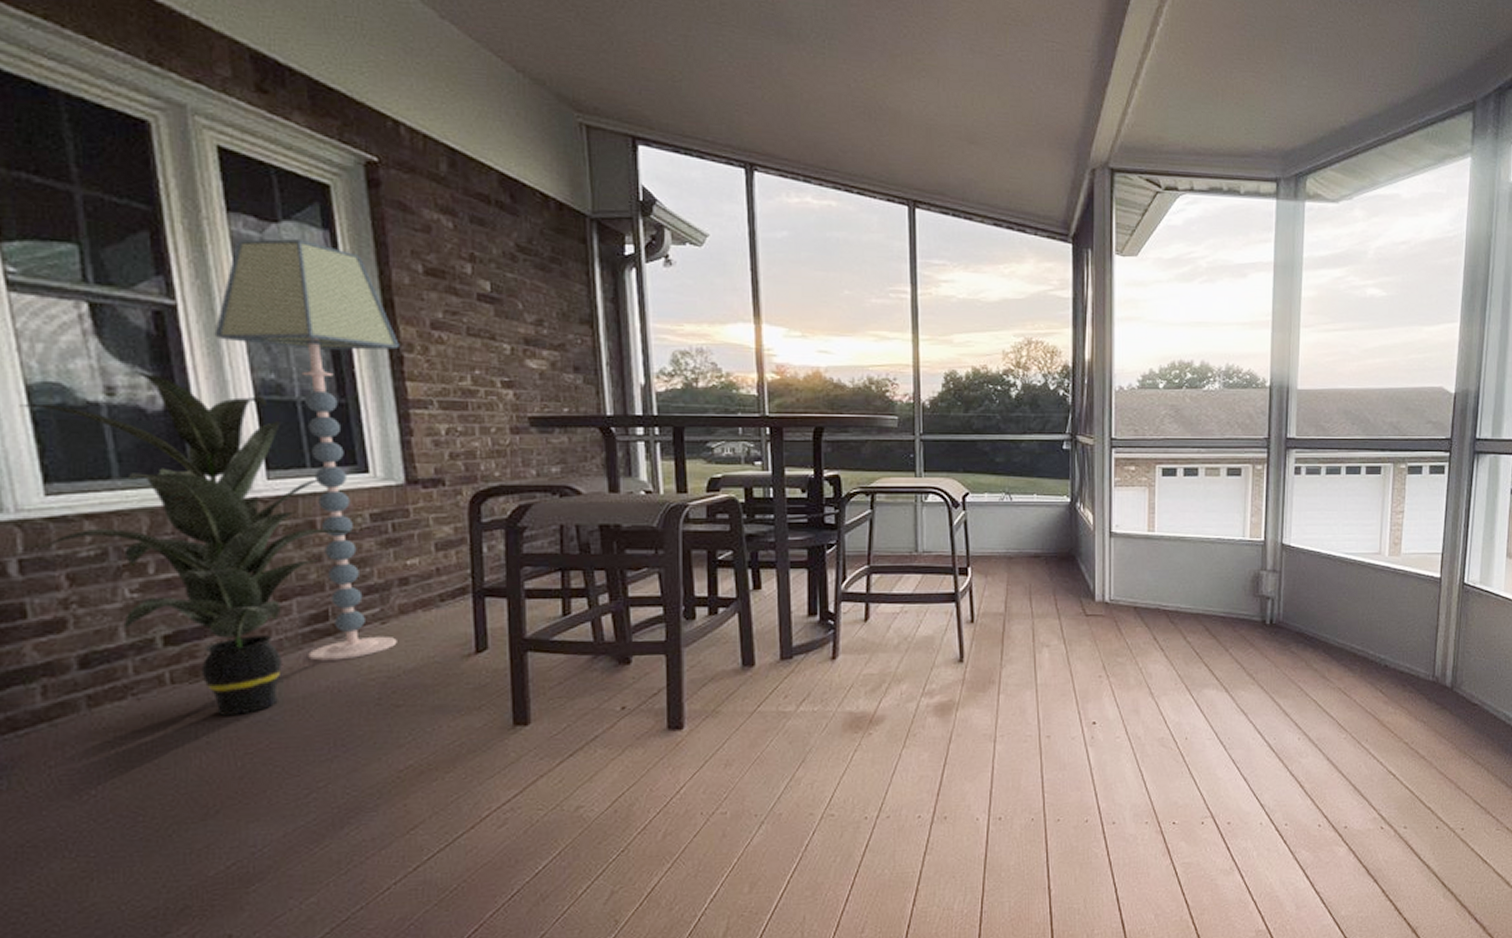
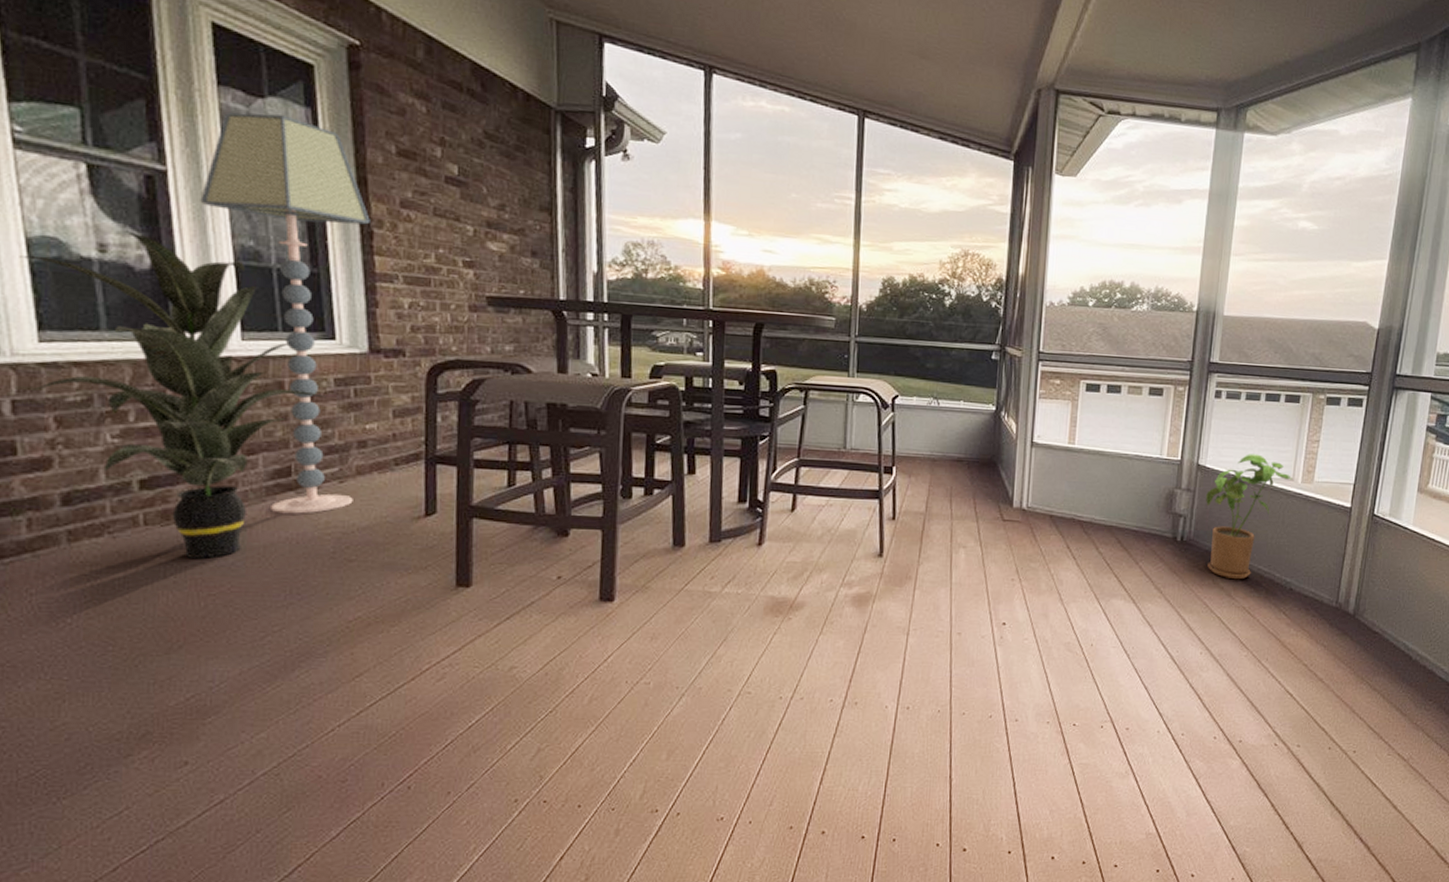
house plant: none [1293,529,1379,660] -> present [1206,454,1293,580]

